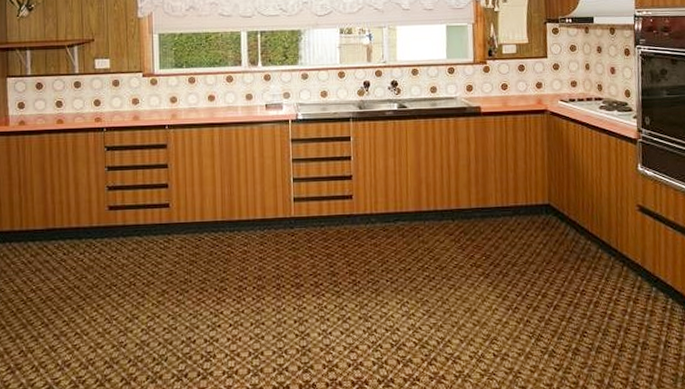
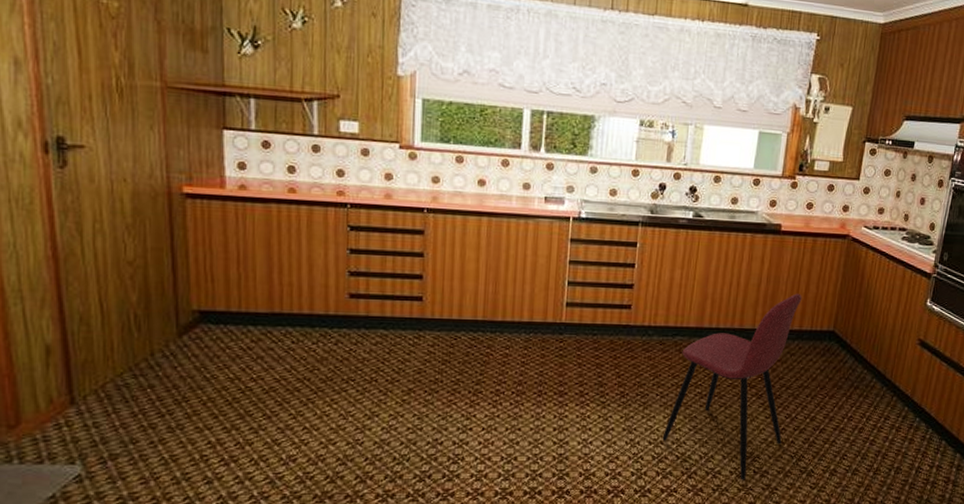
dining chair: none [398,170,517,365] -> present [662,293,802,480]

